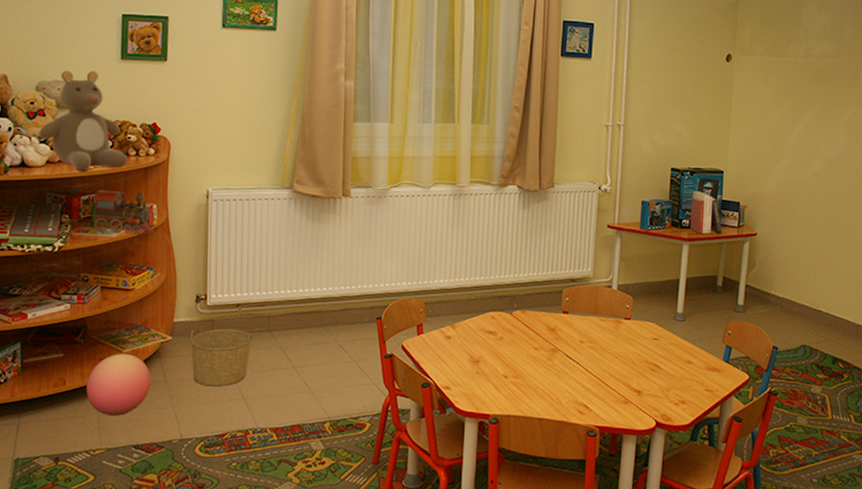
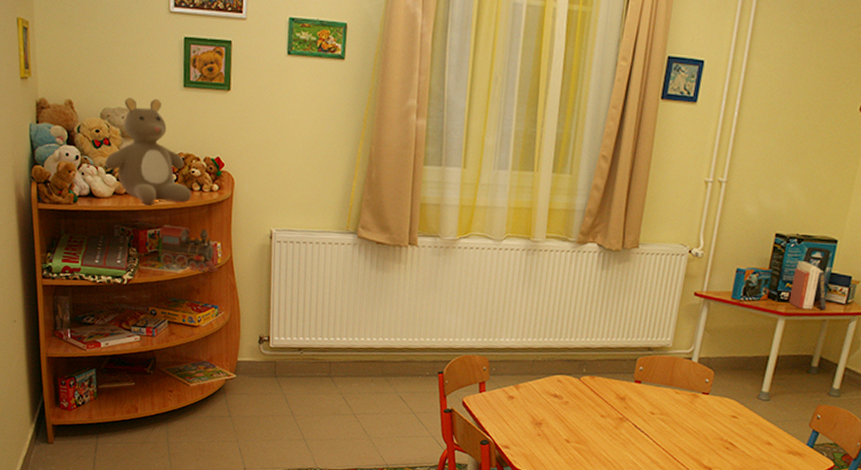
ball: present [86,353,151,417] -> none [156,386,216,445]
basket: present [189,328,253,387] -> none [253,369,314,426]

